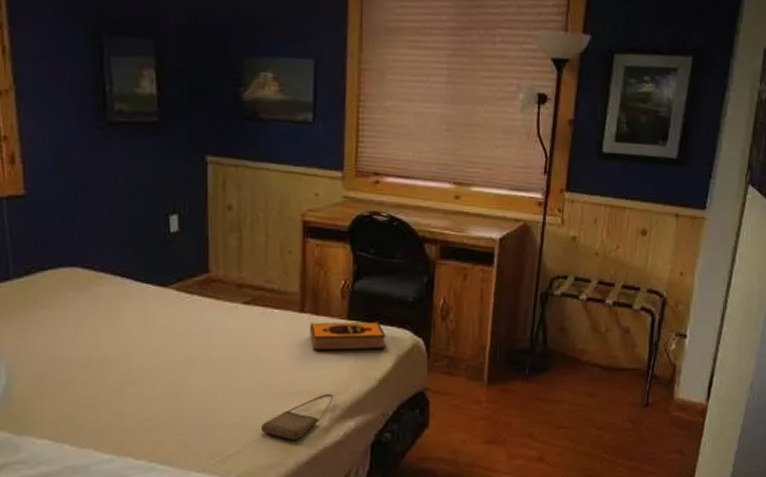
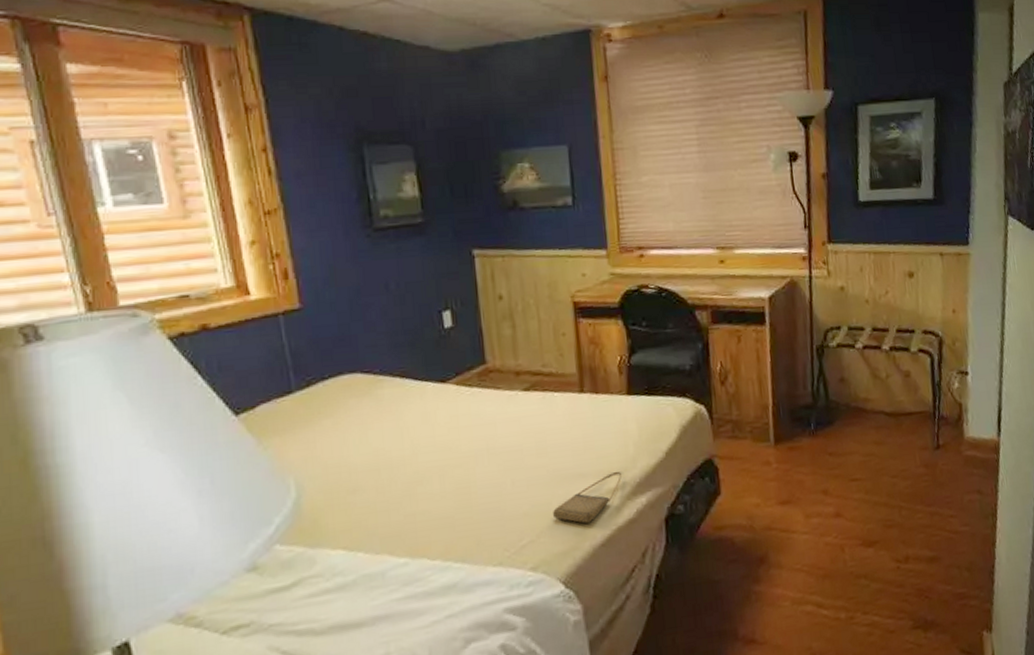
hardback book: present [310,321,386,351] -> none [591,393,669,430]

